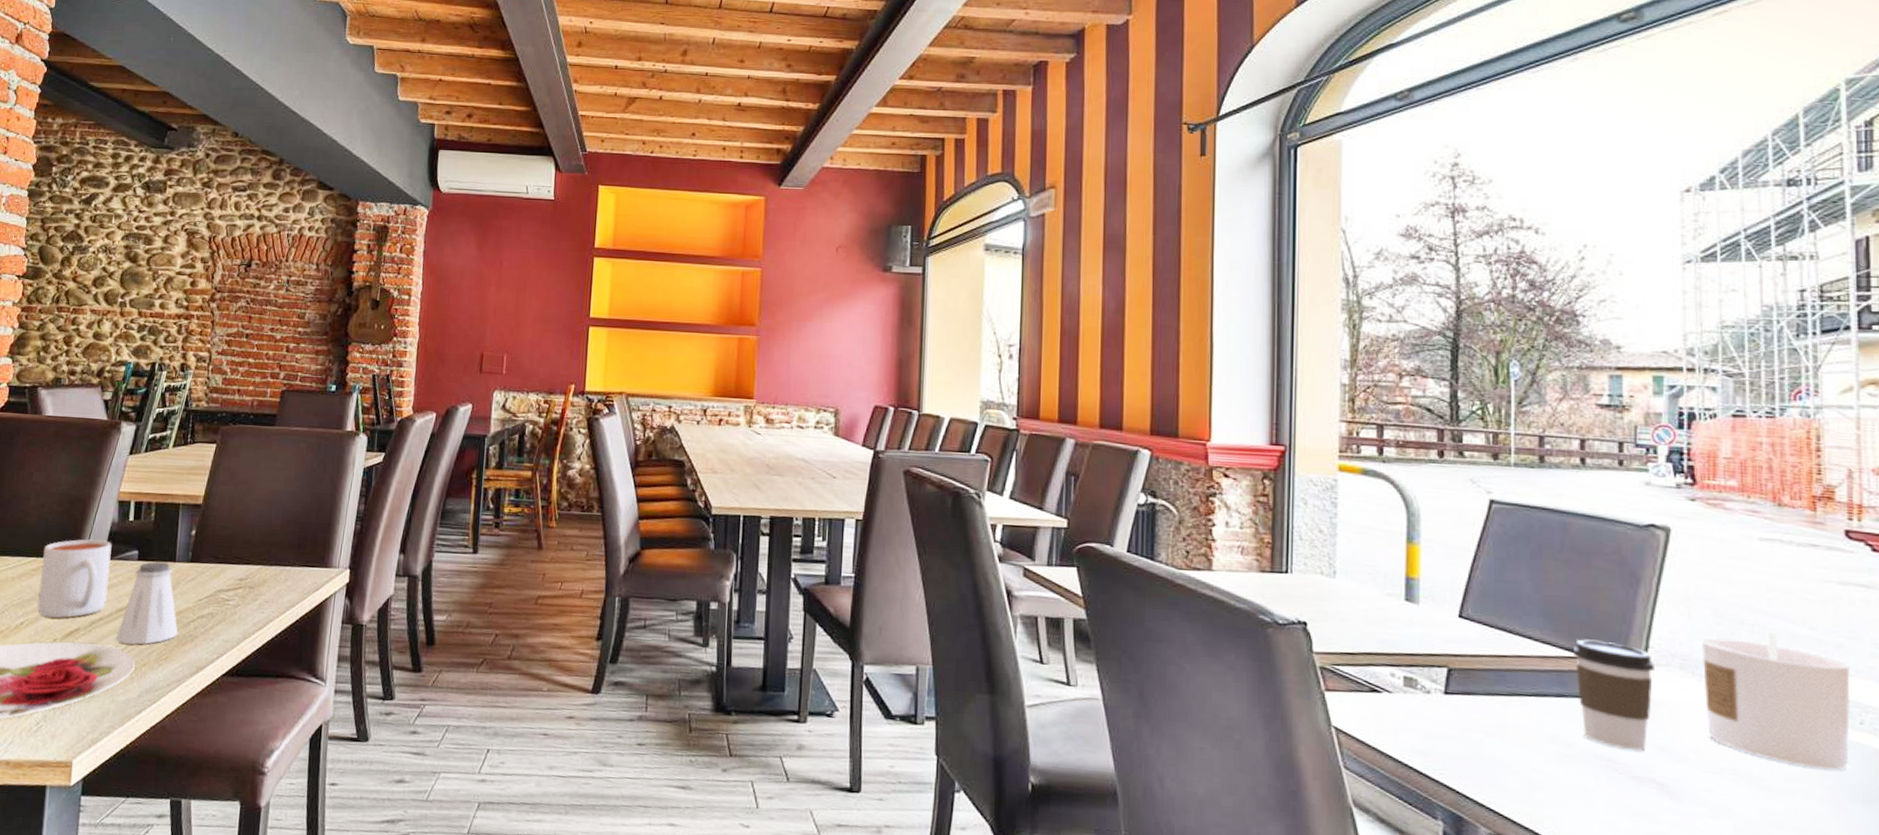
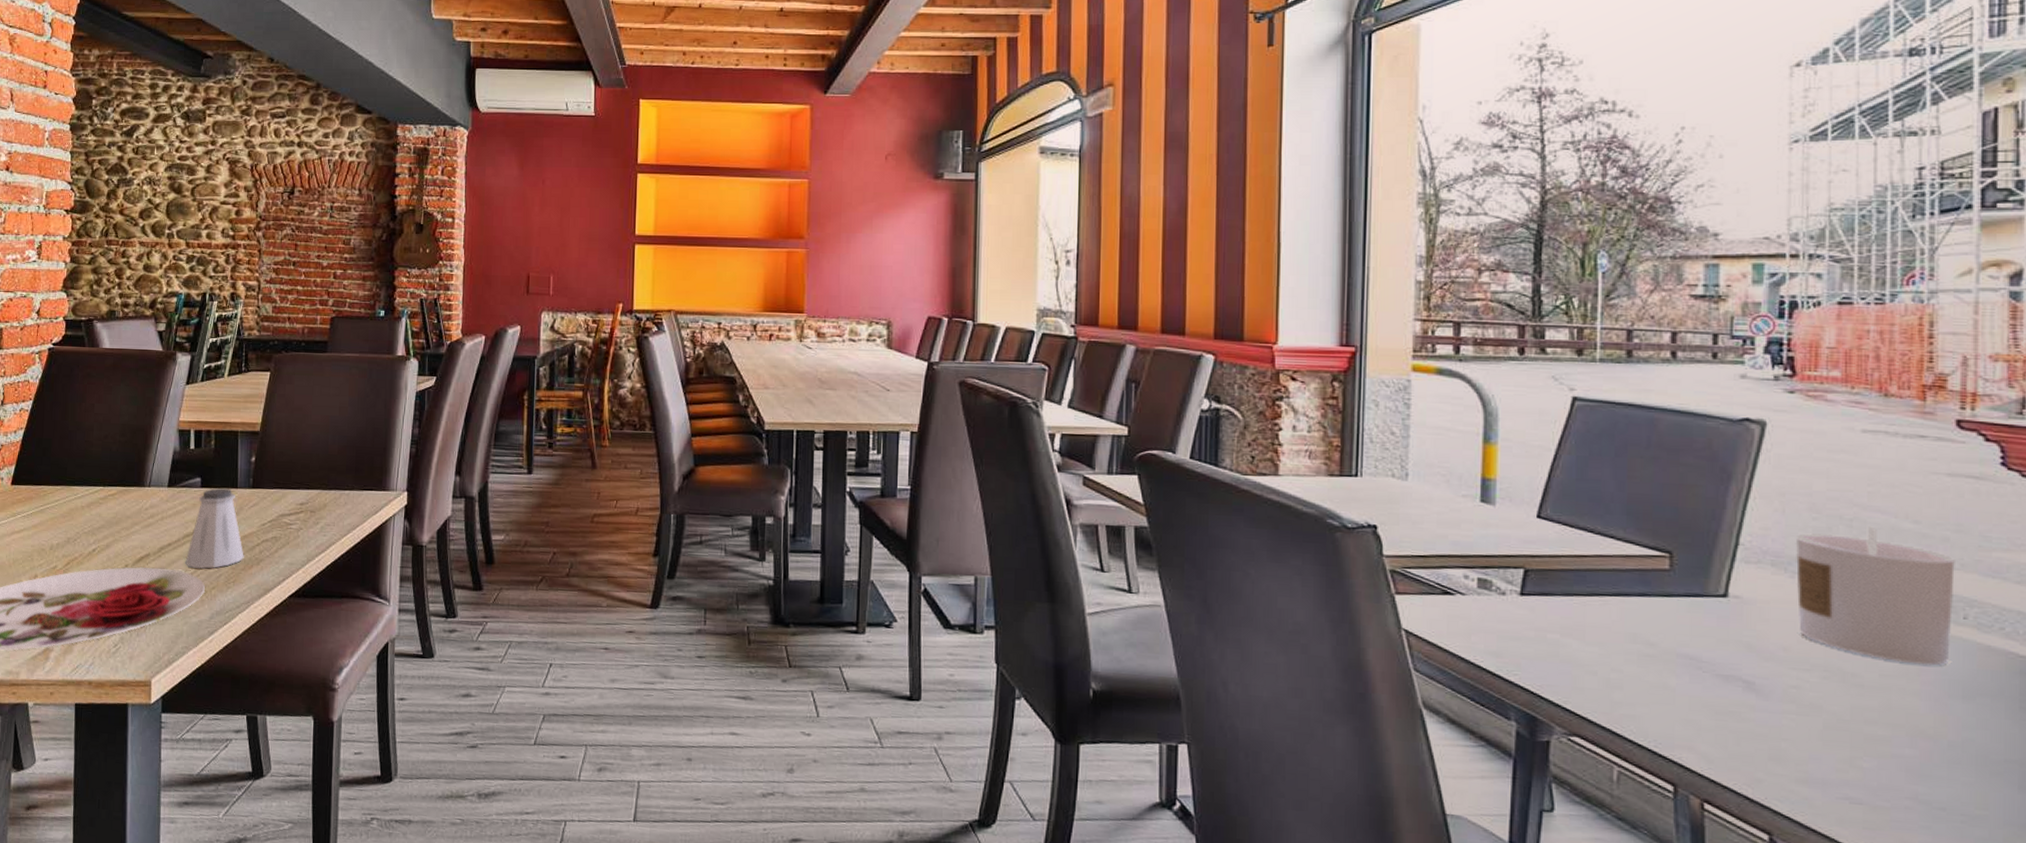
mug: present [37,539,112,618] -> none [108,468,175,545]
coffee cup: present [1574,639,1654,752] -> none [1658,537,1744,650]

